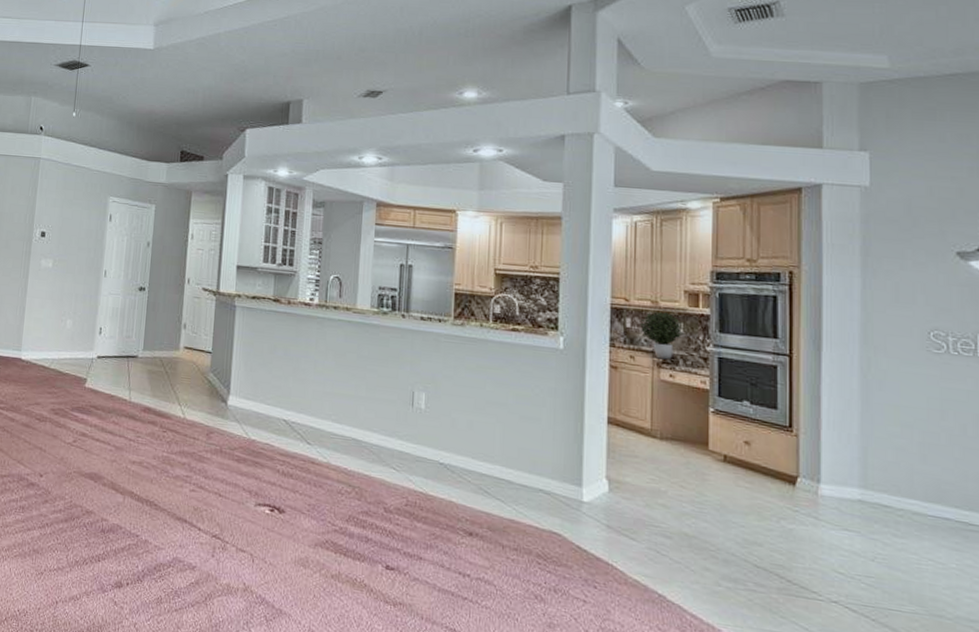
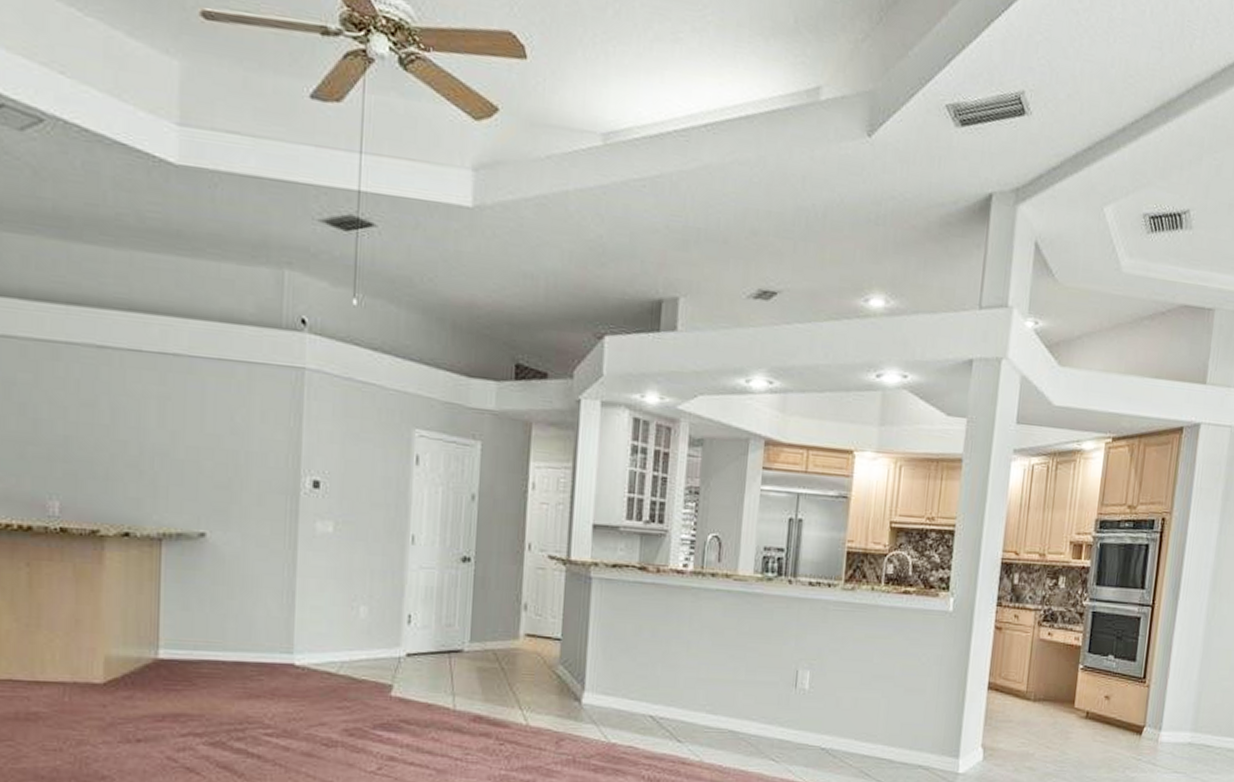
potted plant: present [640,312,684,360] -> none [1026,566,1066,617]

